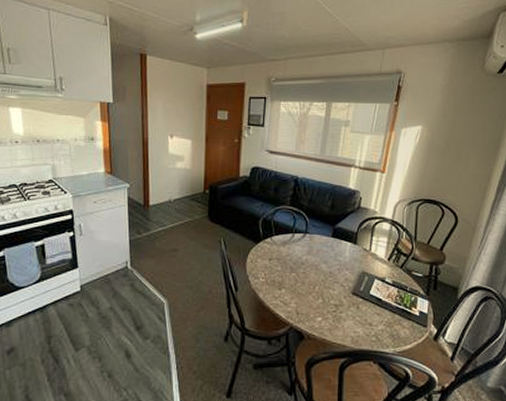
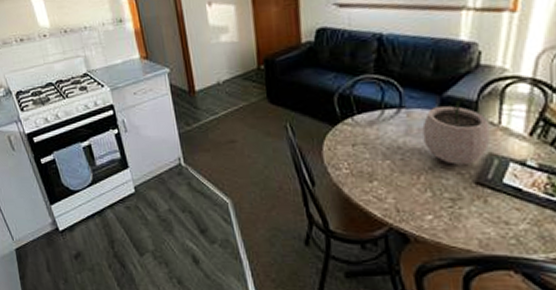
plant pot: none [320,229,364,279] -> present [422,97,491,165]

